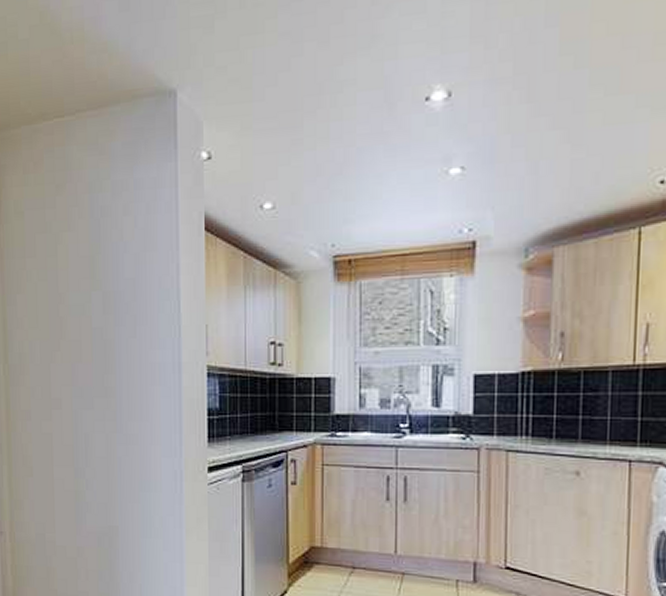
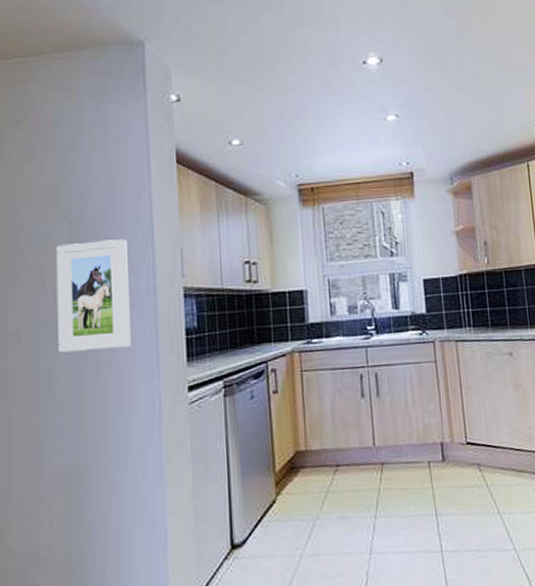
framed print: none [90,312,157,422] -> present [55,239,131,353]

